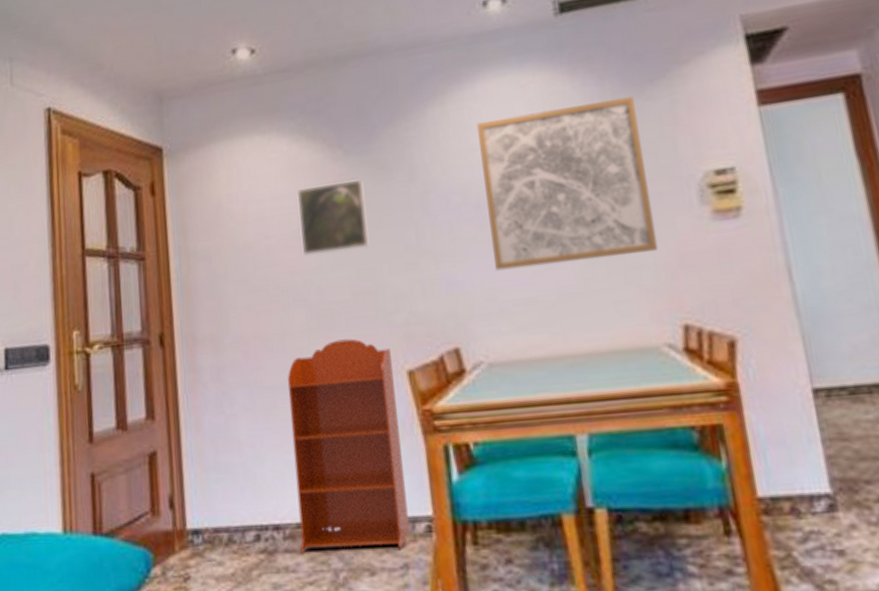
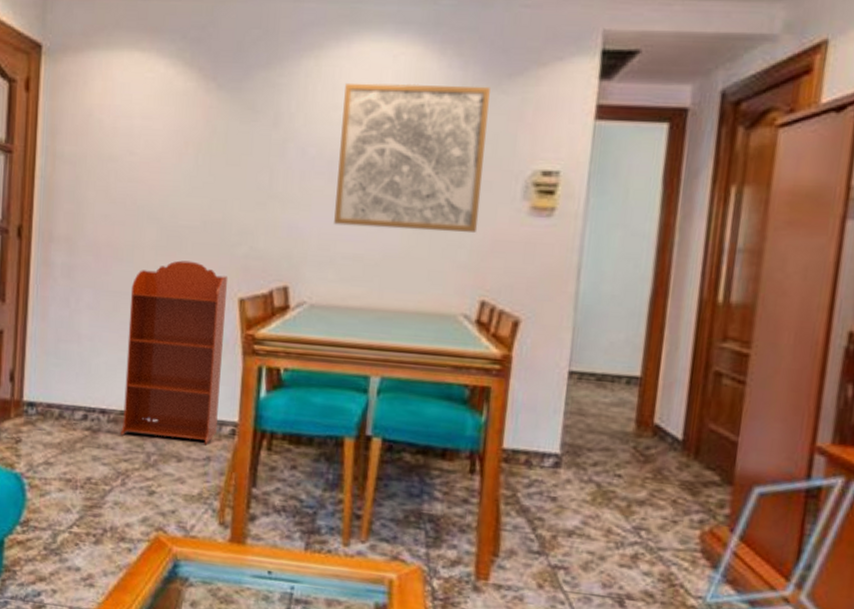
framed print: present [298,179,370,256] -> none [163,114,230,181]

